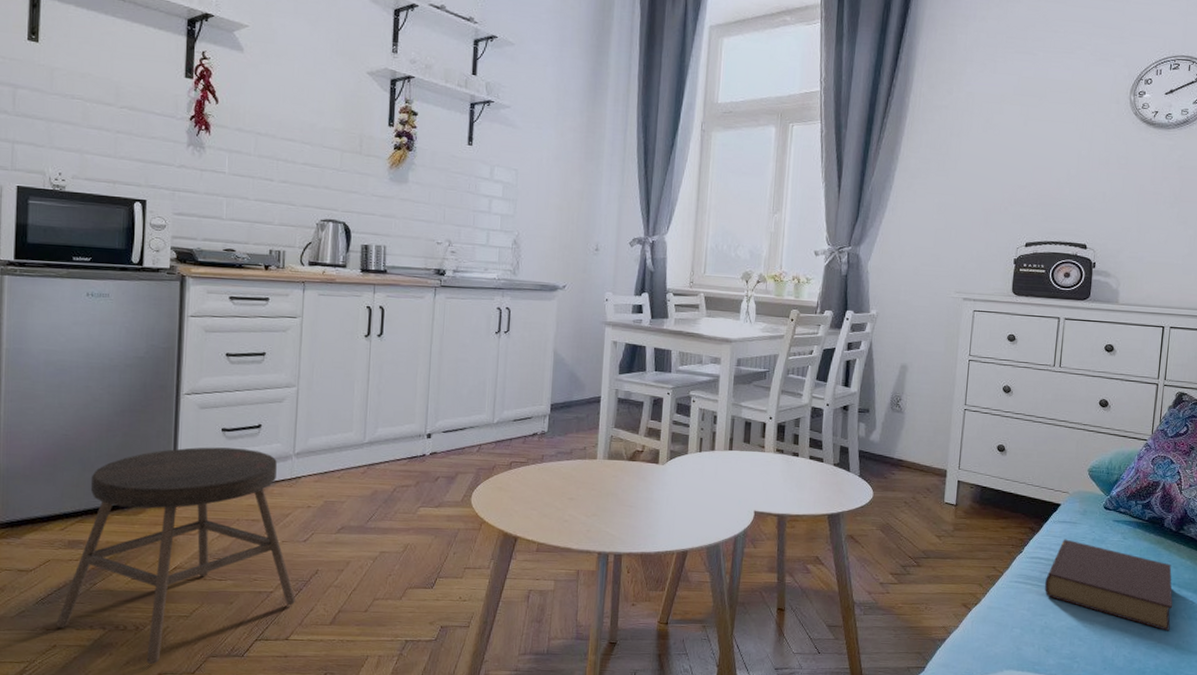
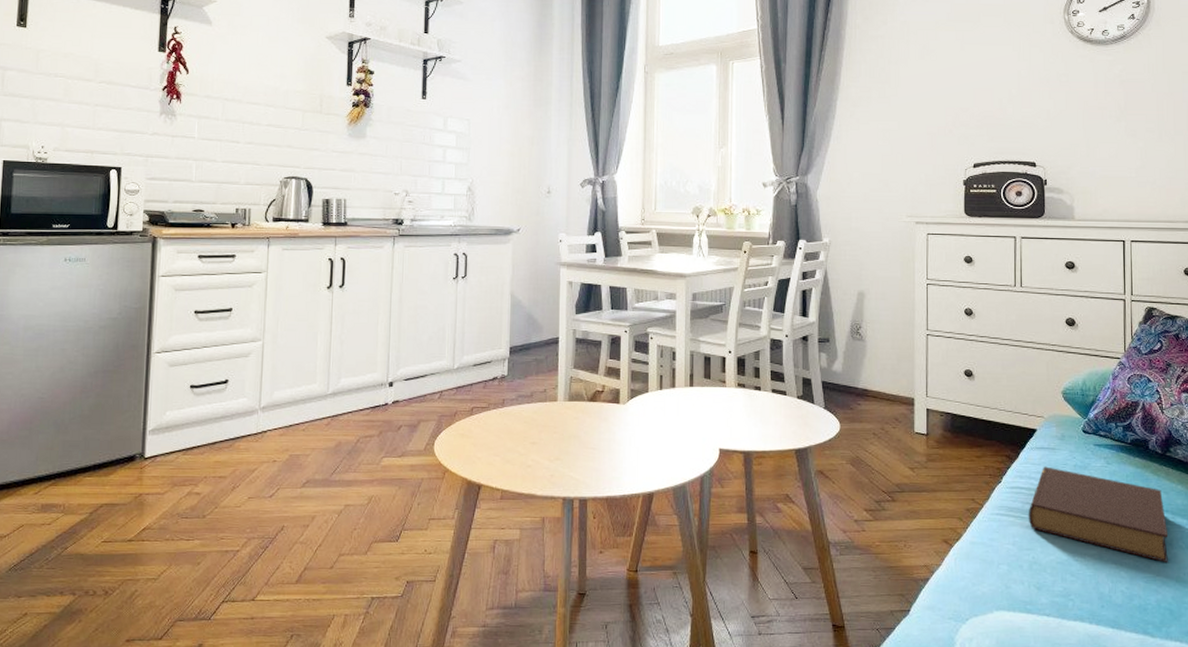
stool: present [56,447,295,664] -> none [27,404,262,630]

